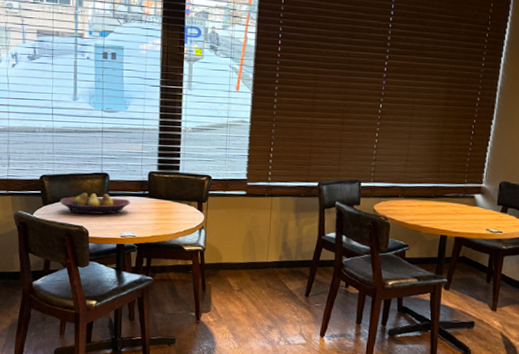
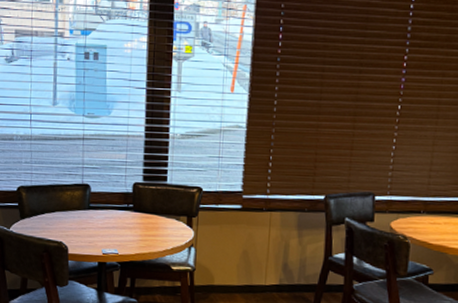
fruit bowl: present [59,193,130,215] -> none [37,205,113,230]

